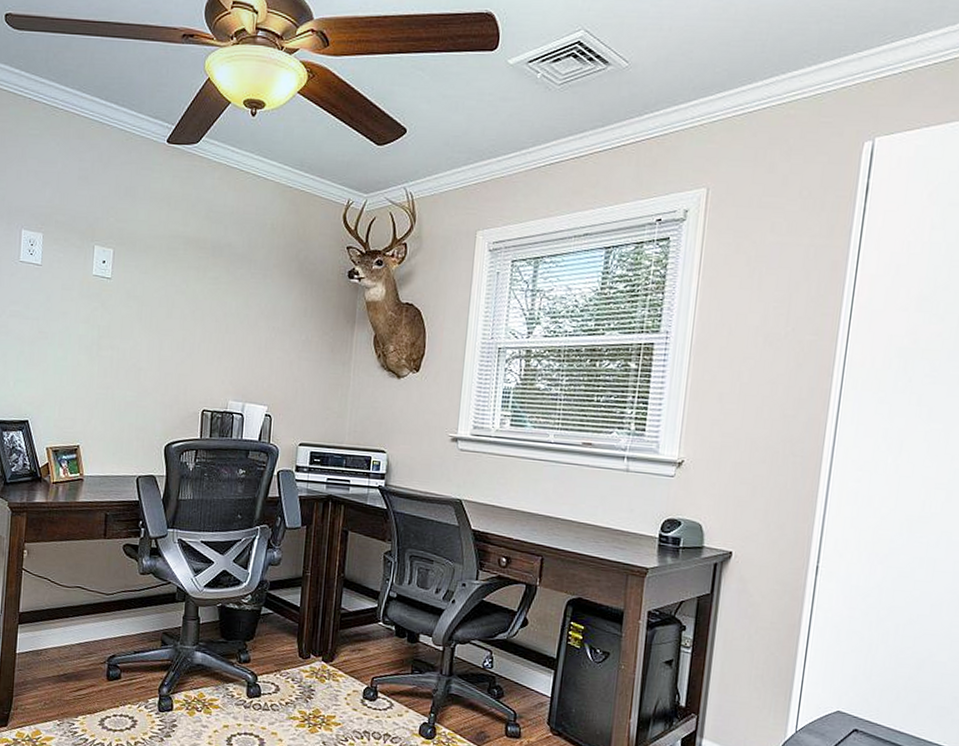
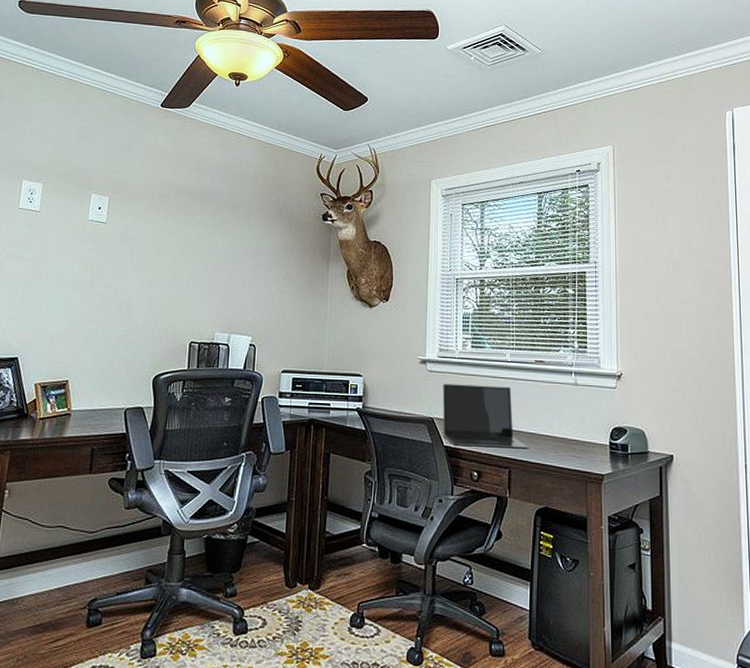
laptop: none [471,464,566,537] -> present [442,383,529,449]

